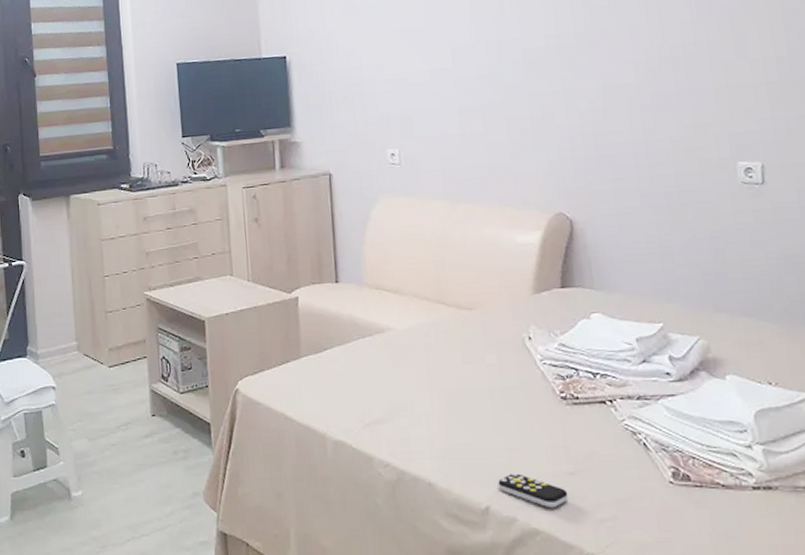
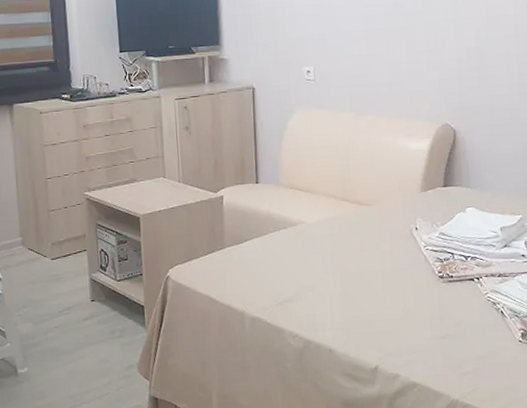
remote control: present [498,472,569,509] -> none [386,338,441,366]

